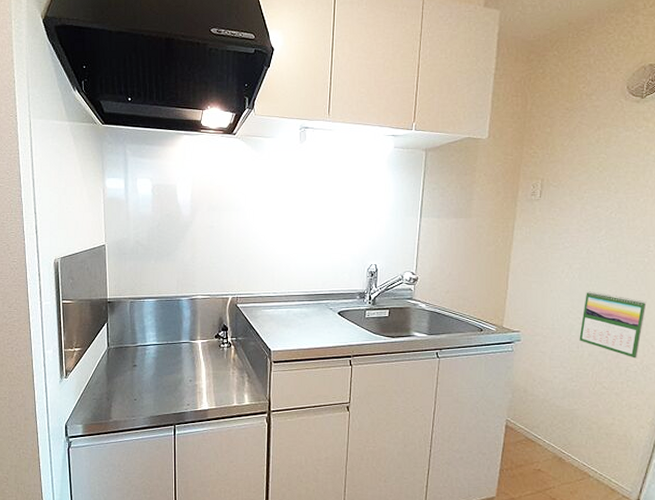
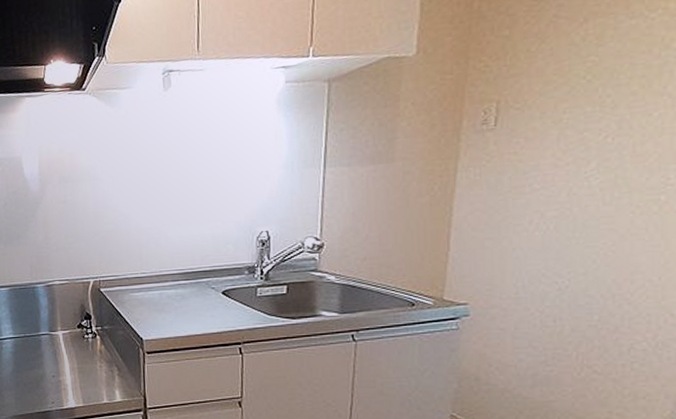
calendar: present [579,291,647,359] -> none [556,246,663,333]

